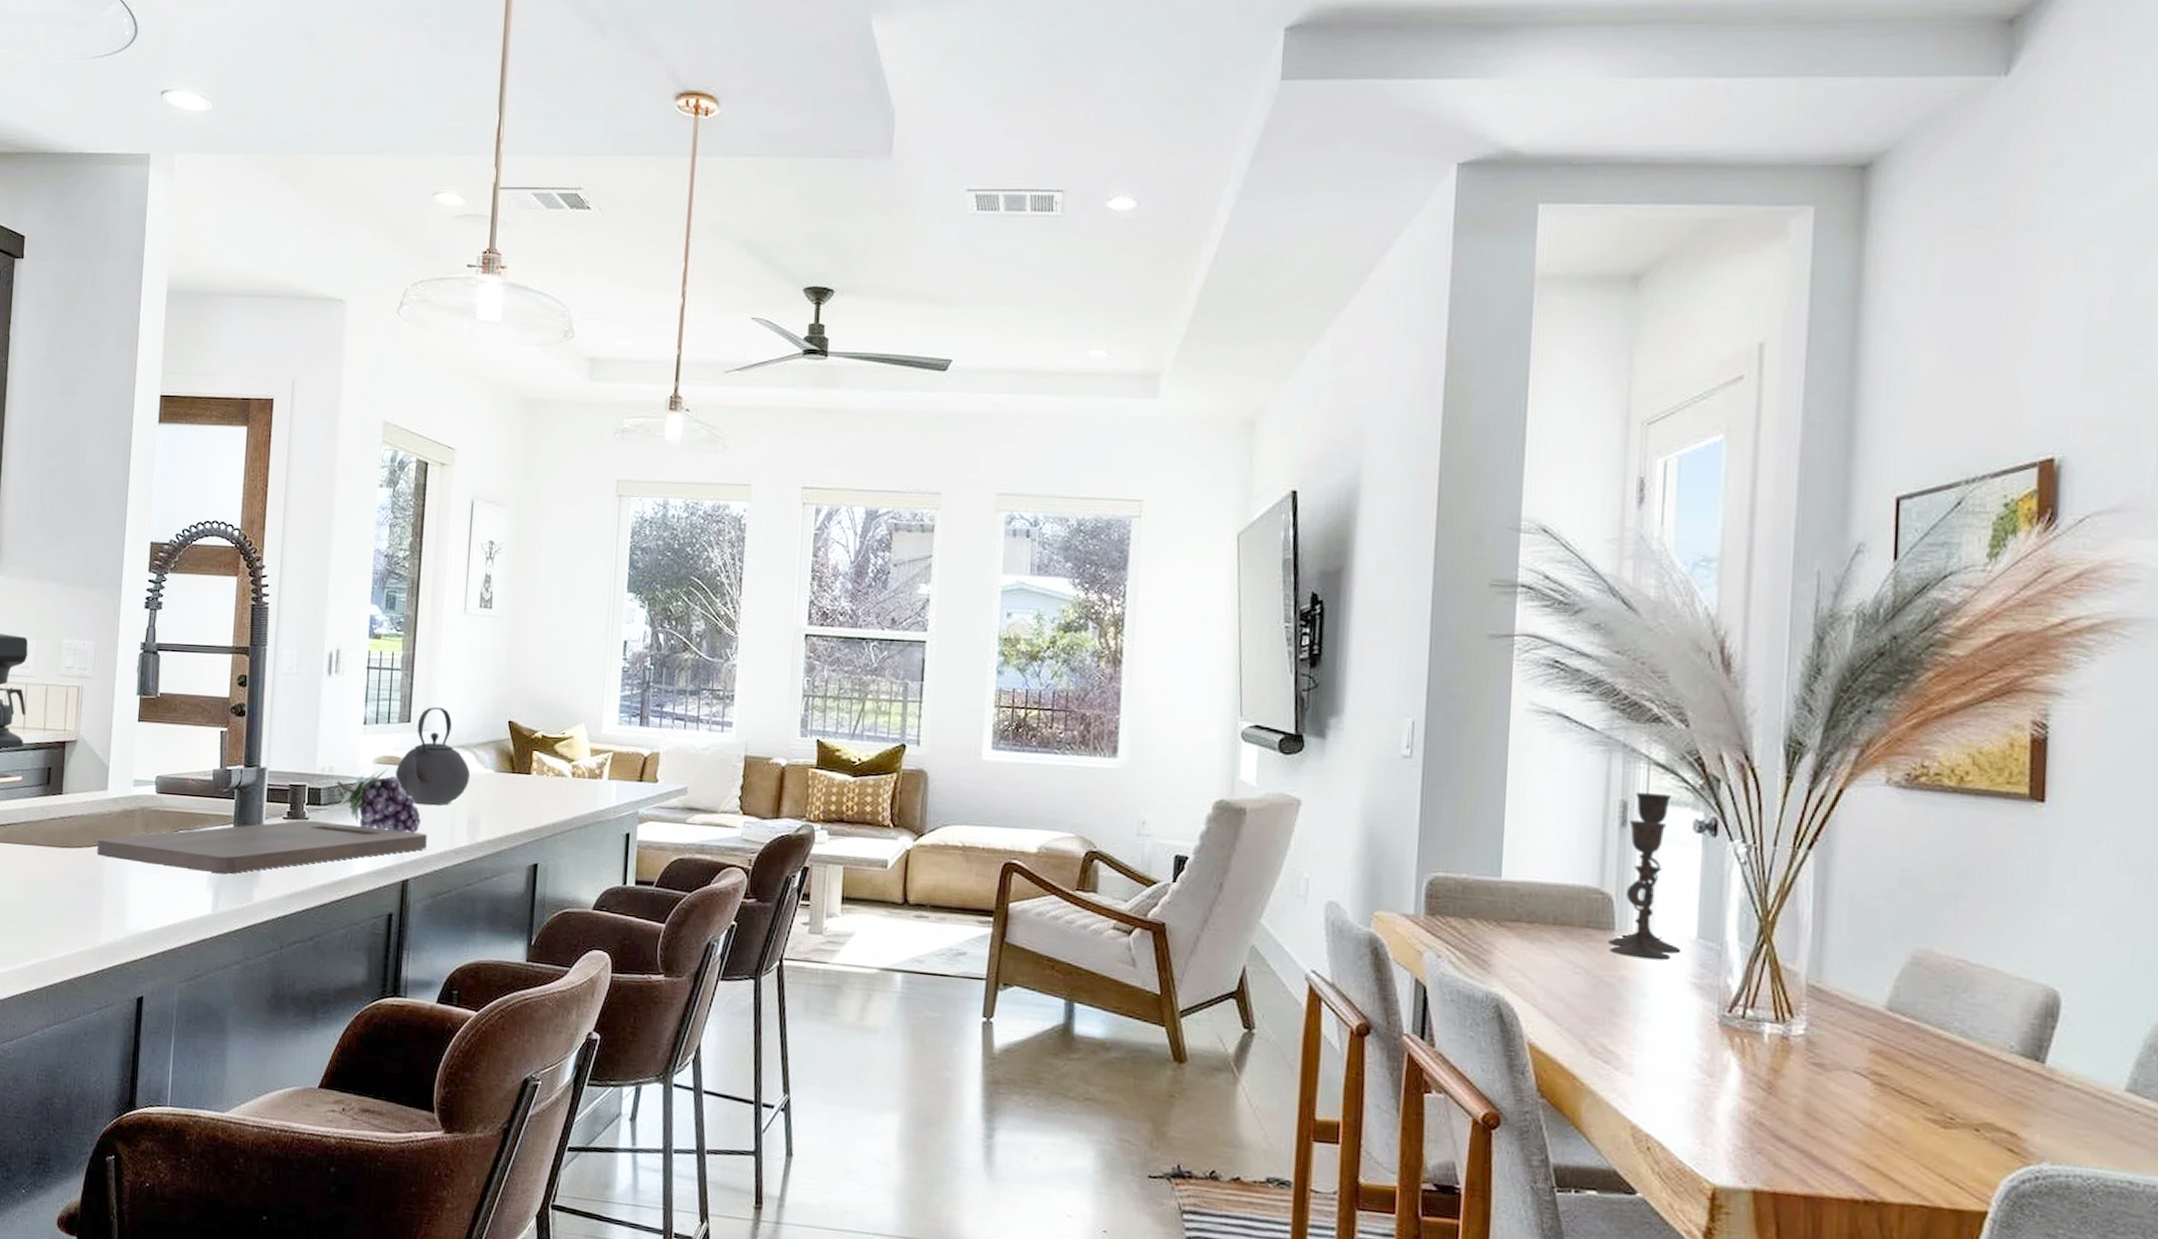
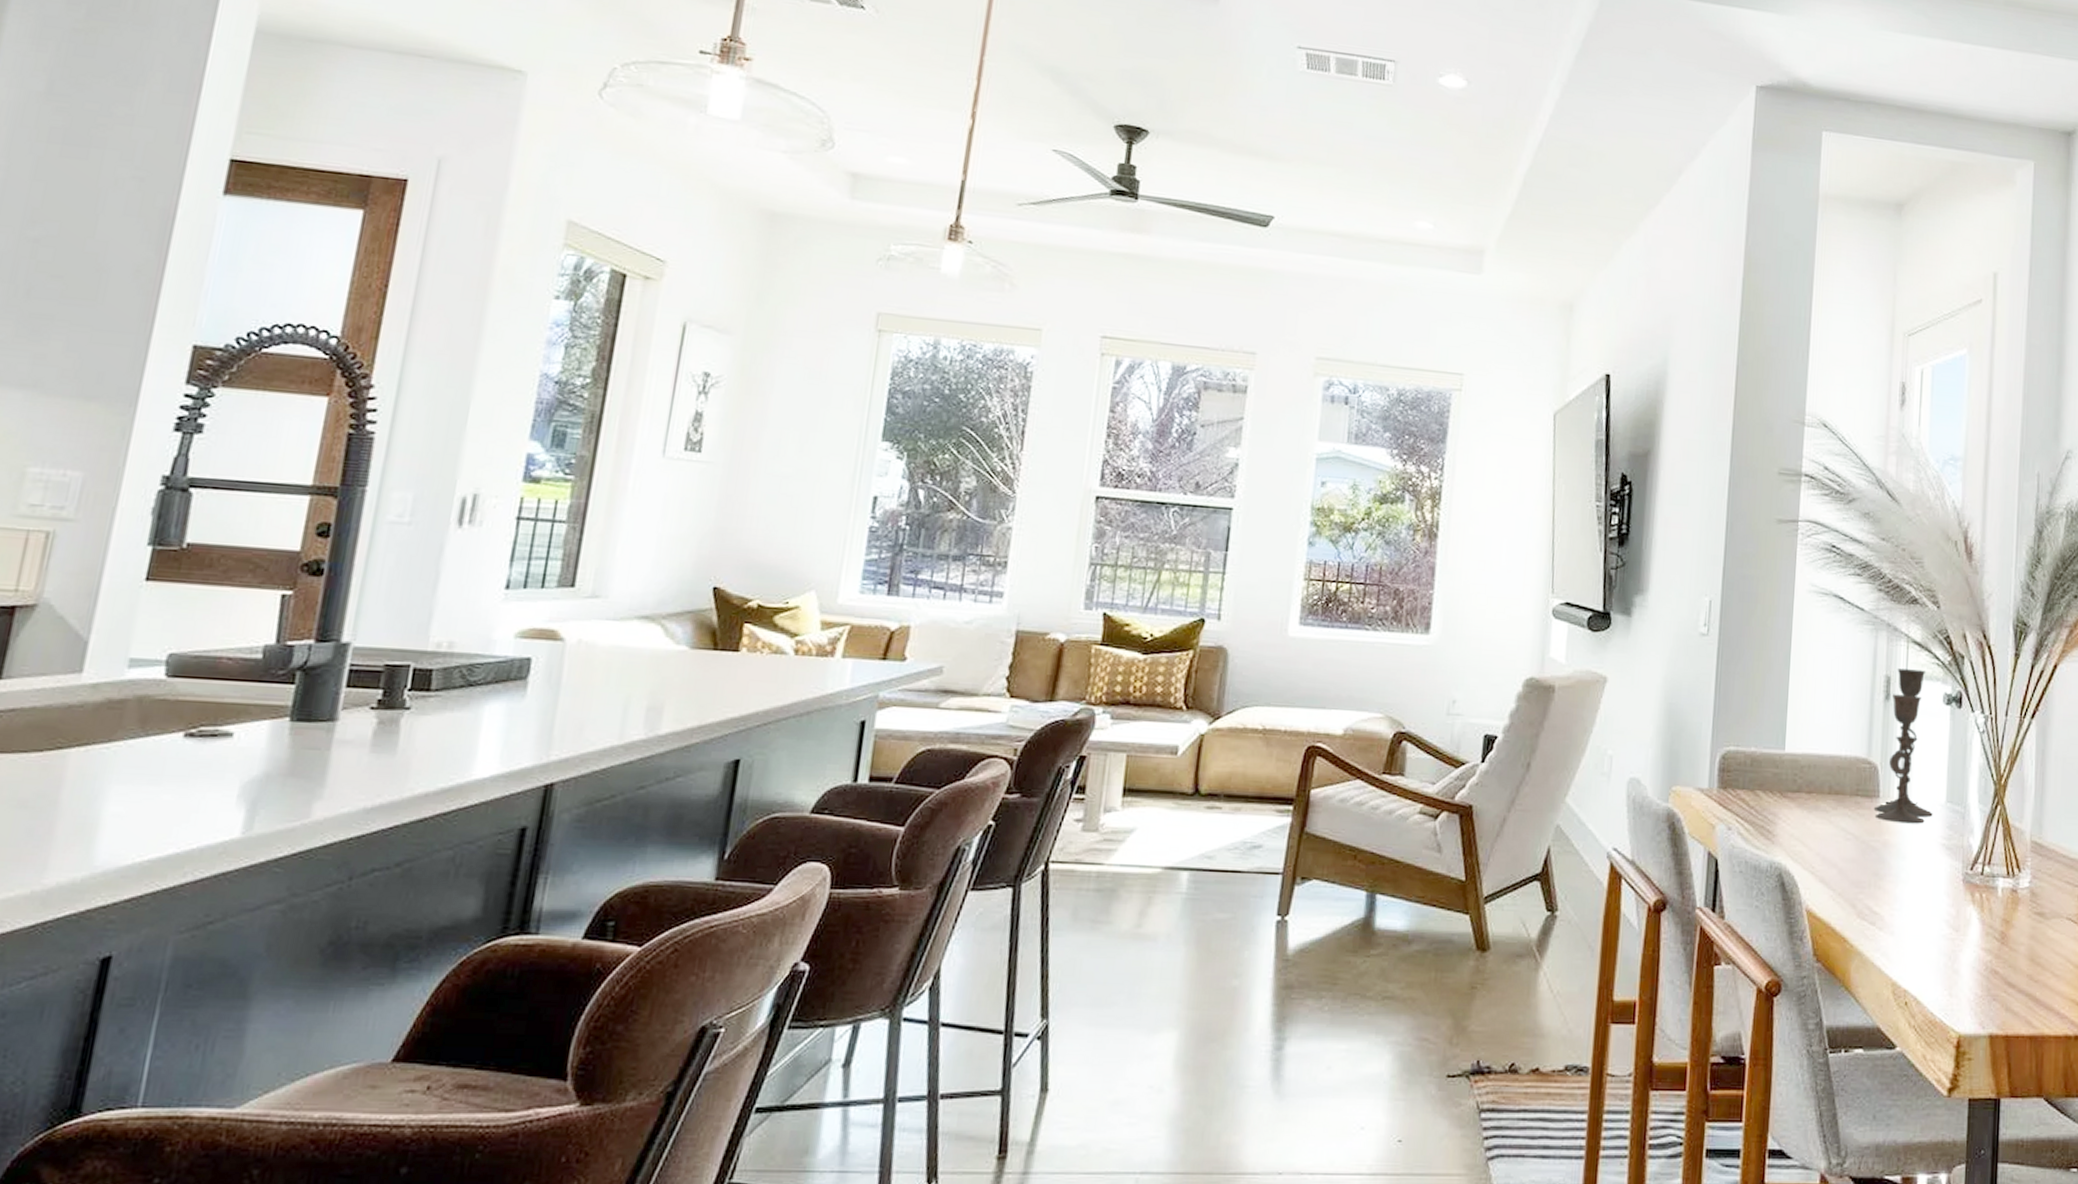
cutting board: present [97,820,427,874] -> none [53,710,587,783]
fruit: present [336,767,421,833] -> none [457,642,579,725]
kettle: present [395,707,471,806] -> none [546,568,655,690]

